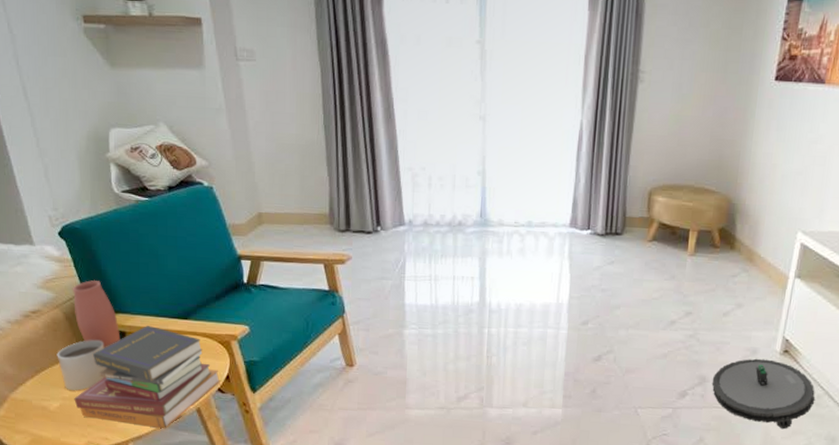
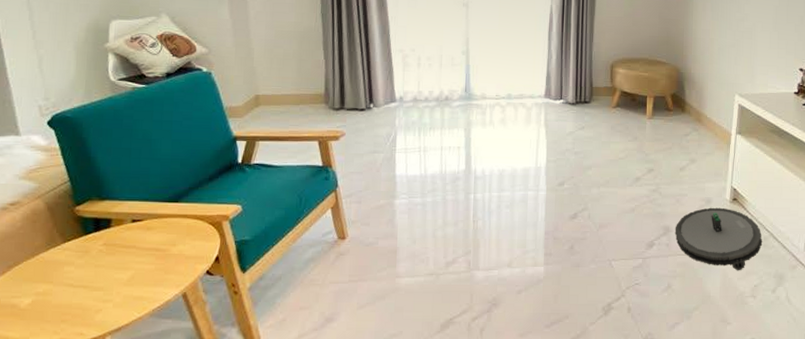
mug: present [57,339,106,391] -> none [33,228,88,284]
vase: present [72,279,121,348] -> none [57,167,106,237]
books: present [74,326,220,429] -> none [48,211,209,318]

